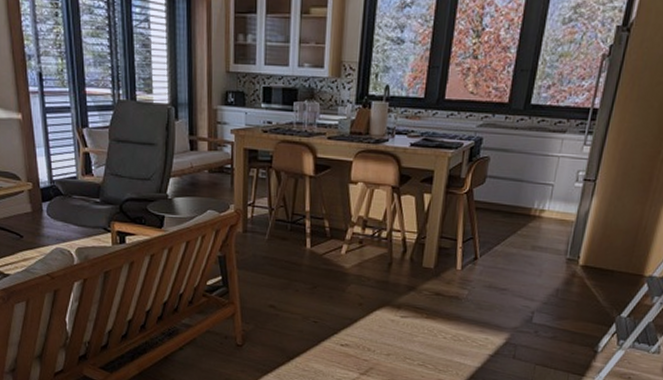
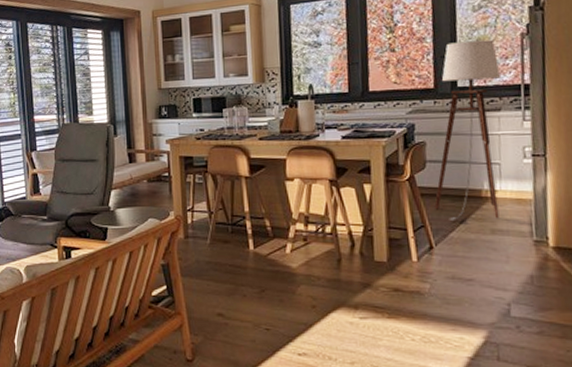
floor lamp: none [486,56,576,237] -> present [434,39,502,220]

